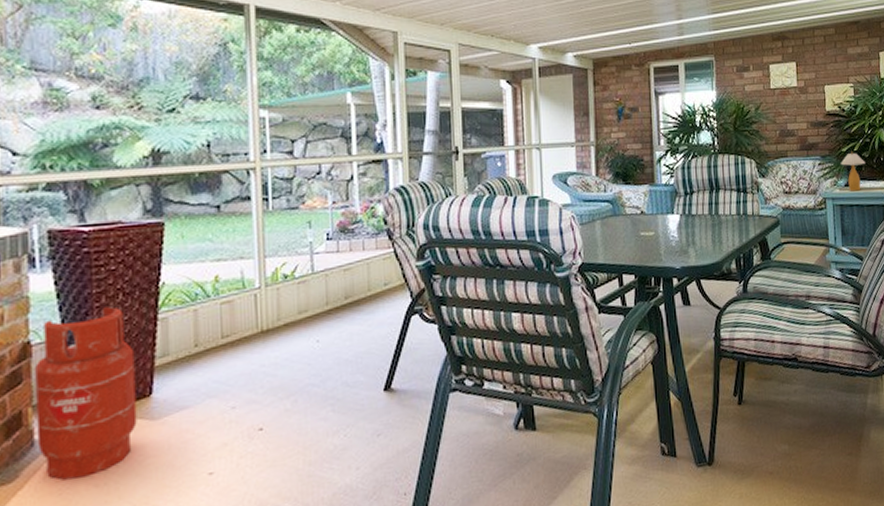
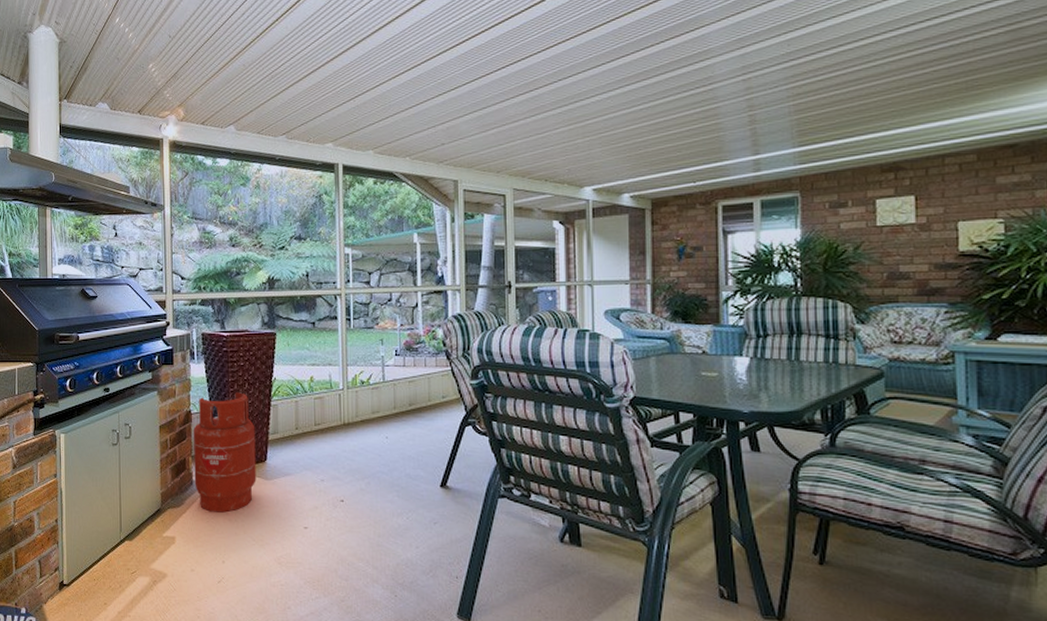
table lamp: present [840,151,866,192] -> none [979,298,1020,346]

